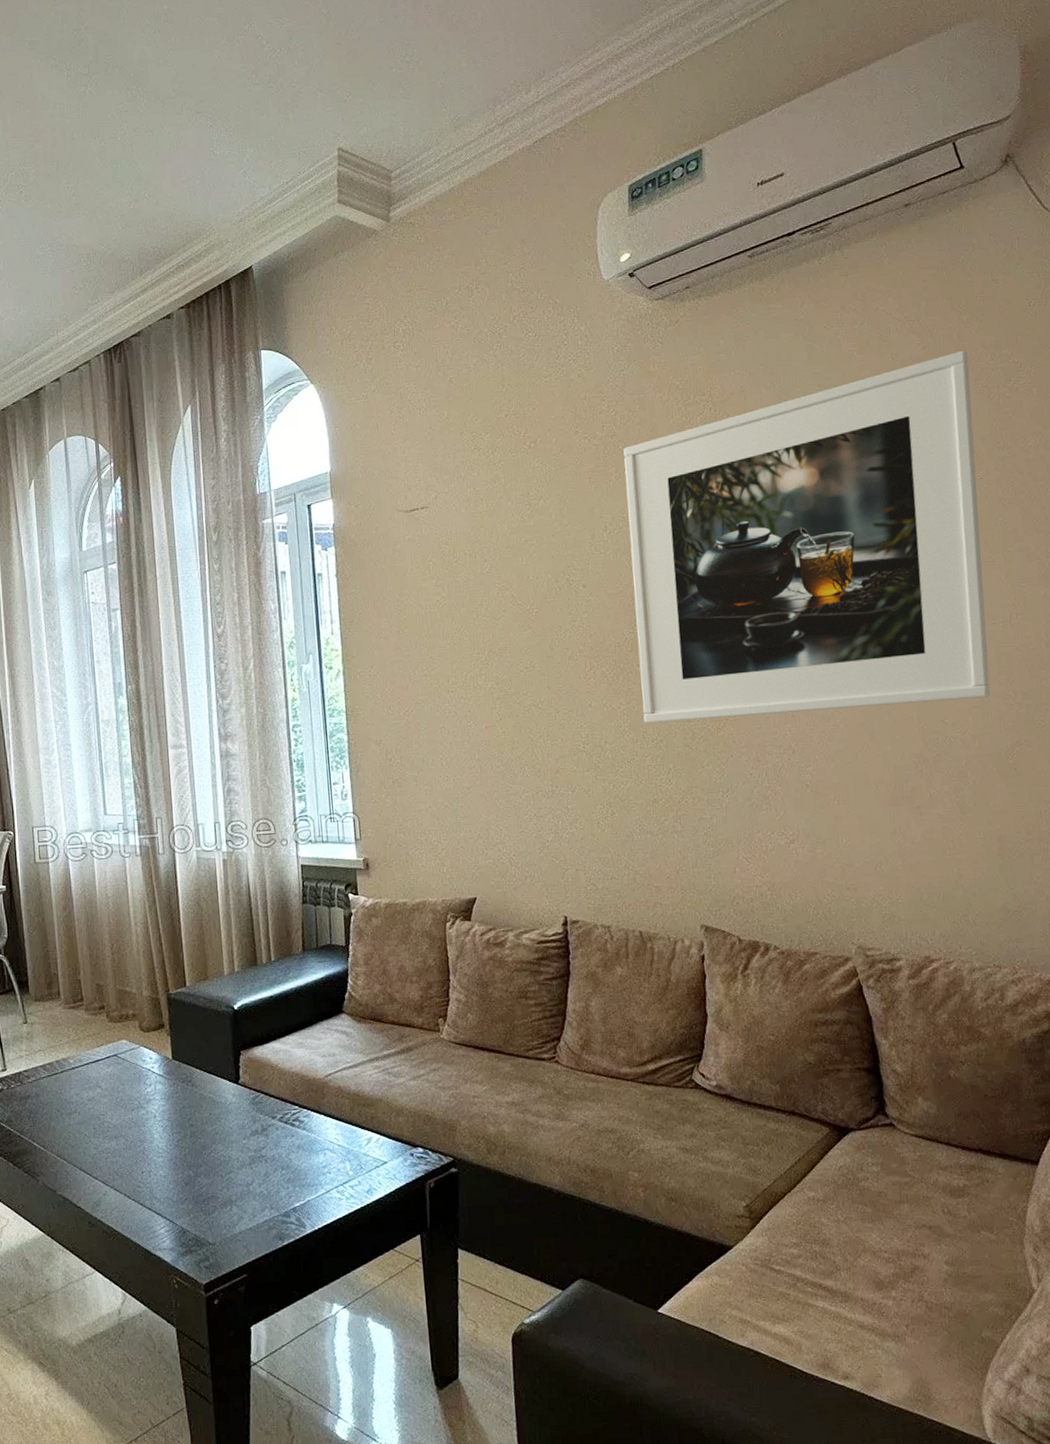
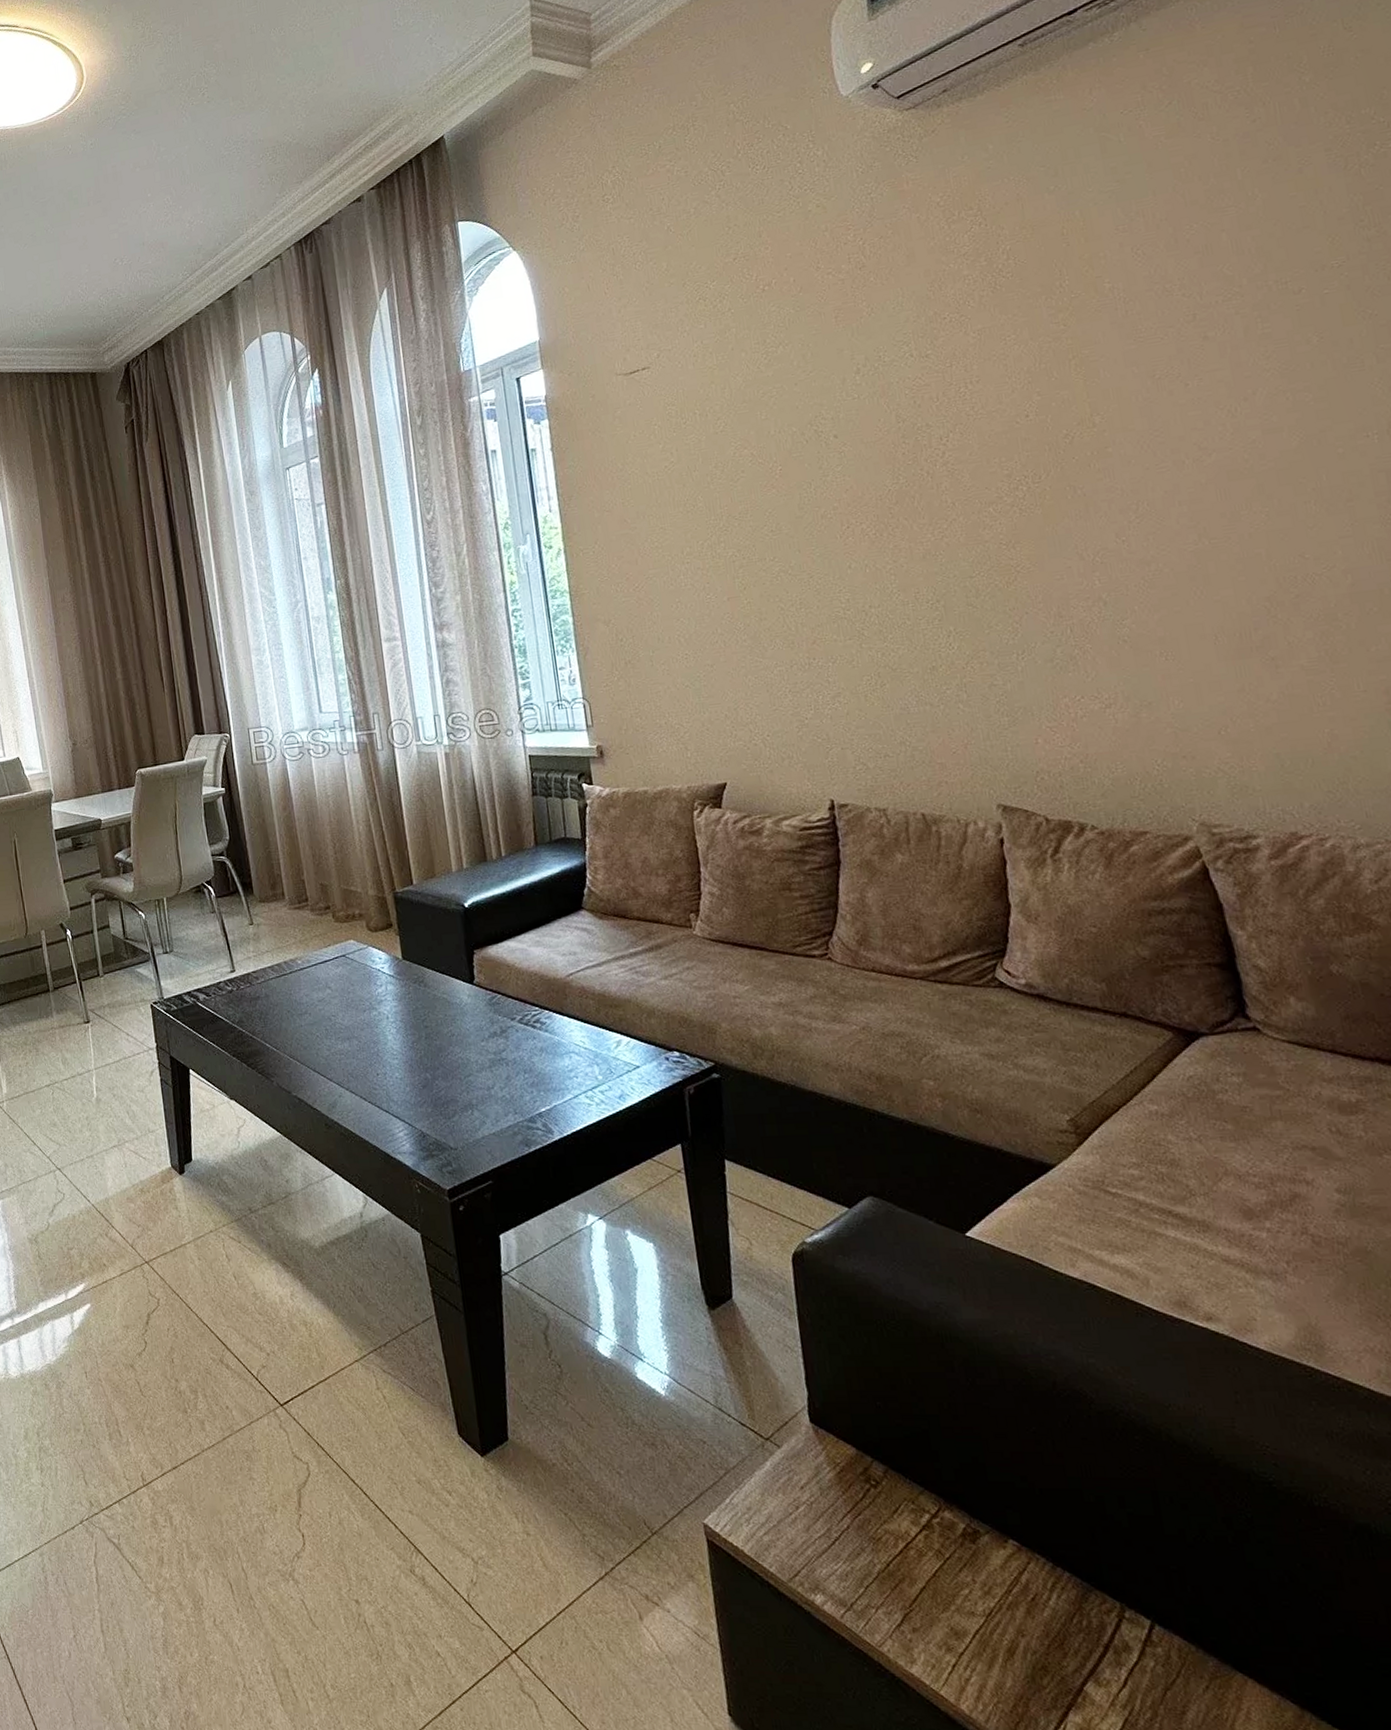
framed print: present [623,350,990,724] -> none [875,116,1365,584]

